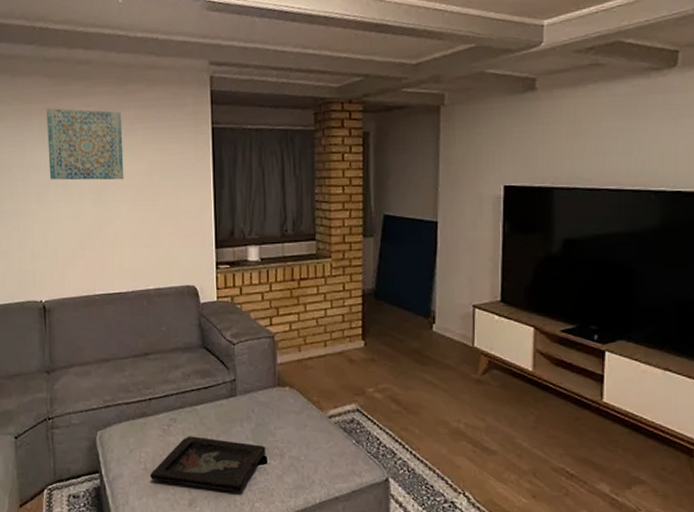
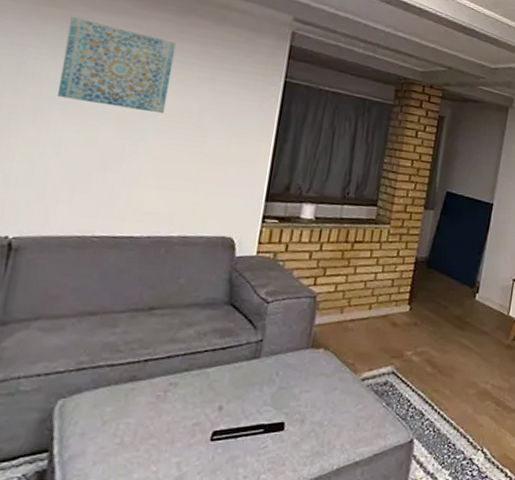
decorative tray: present [149,436,266,492] -> none [125,402,286,464]

